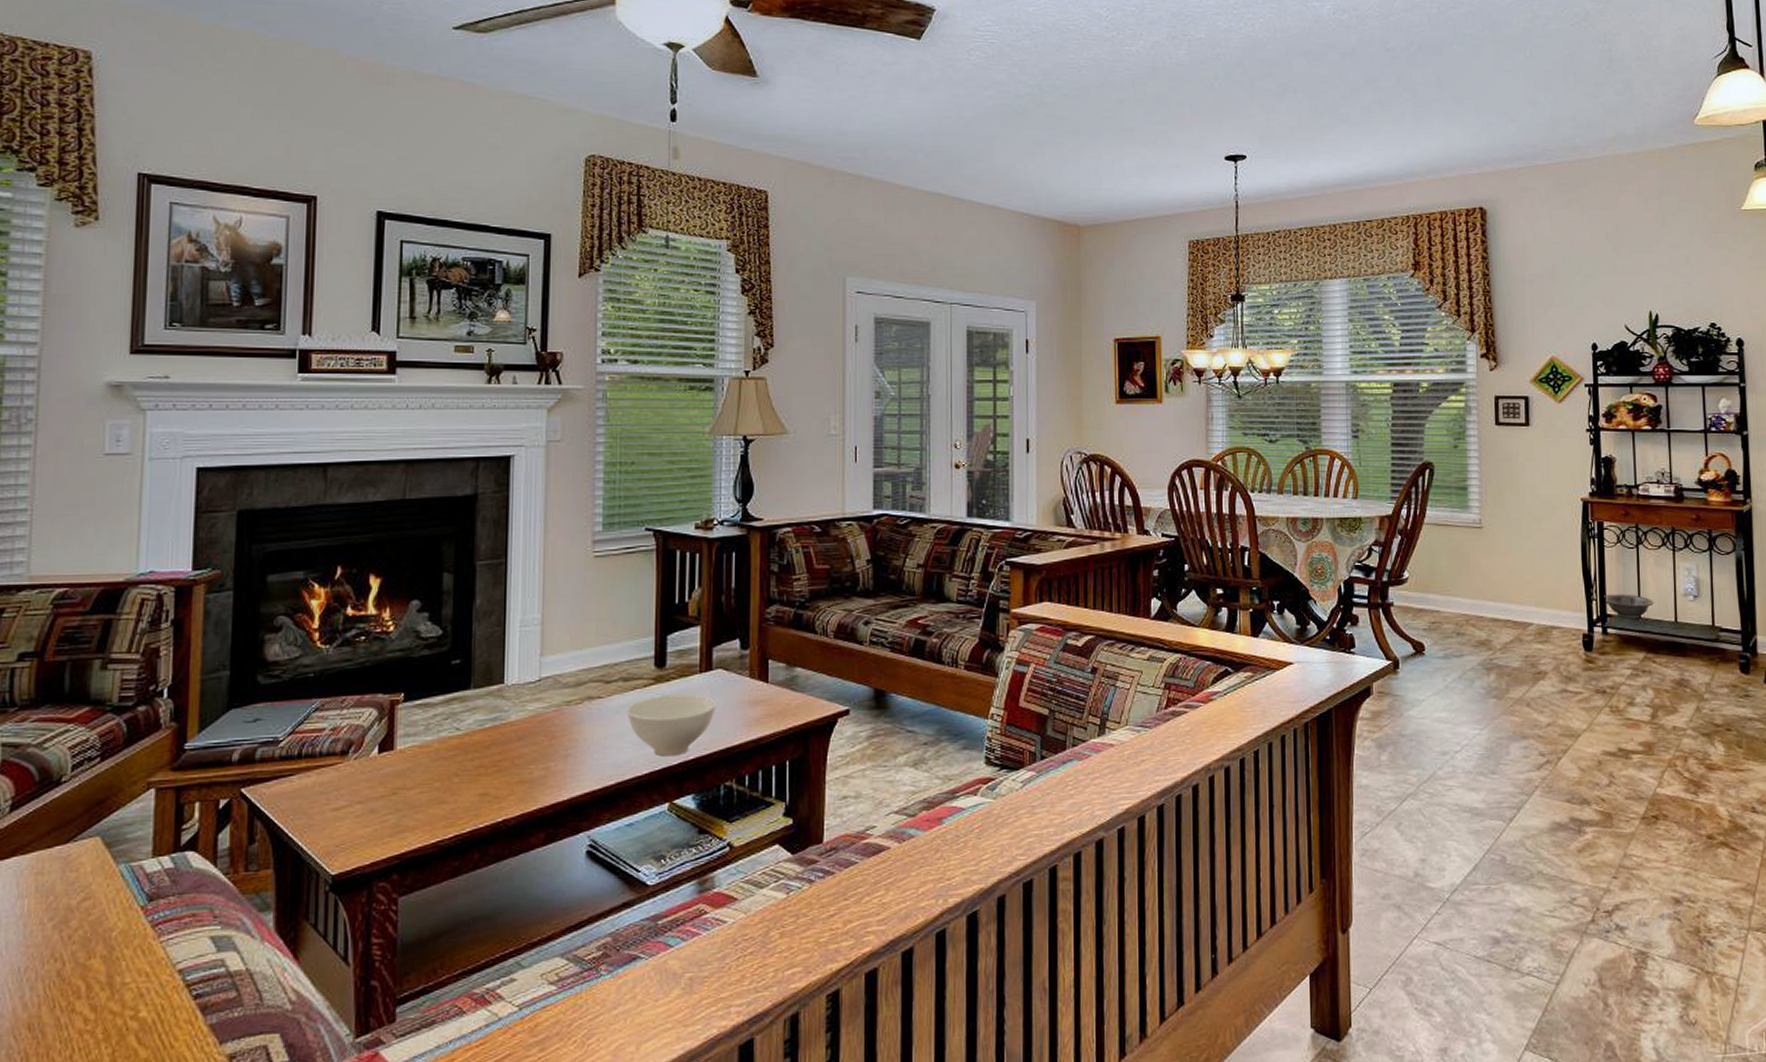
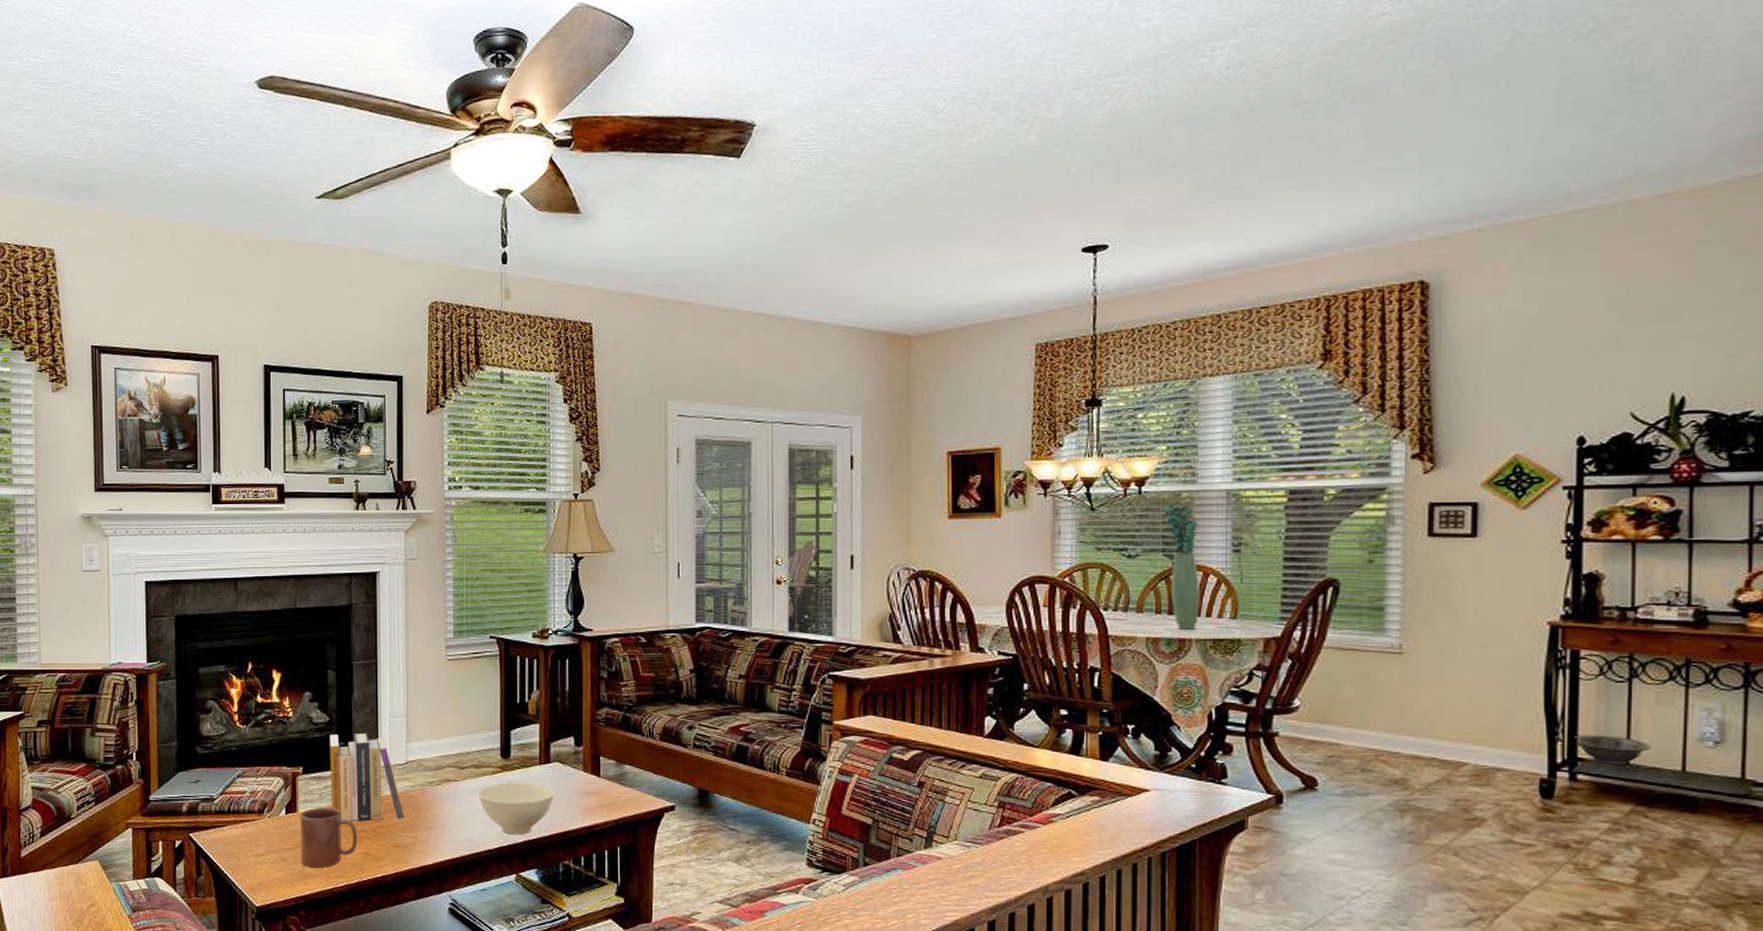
mug: none [396,740,474,817] -> present [300,807,358,868]
books: none [440,646,535,757] -> present [329,732,404,822]
vase: none [1296,389,1328,510] -> present [1162,500,1199,630]

